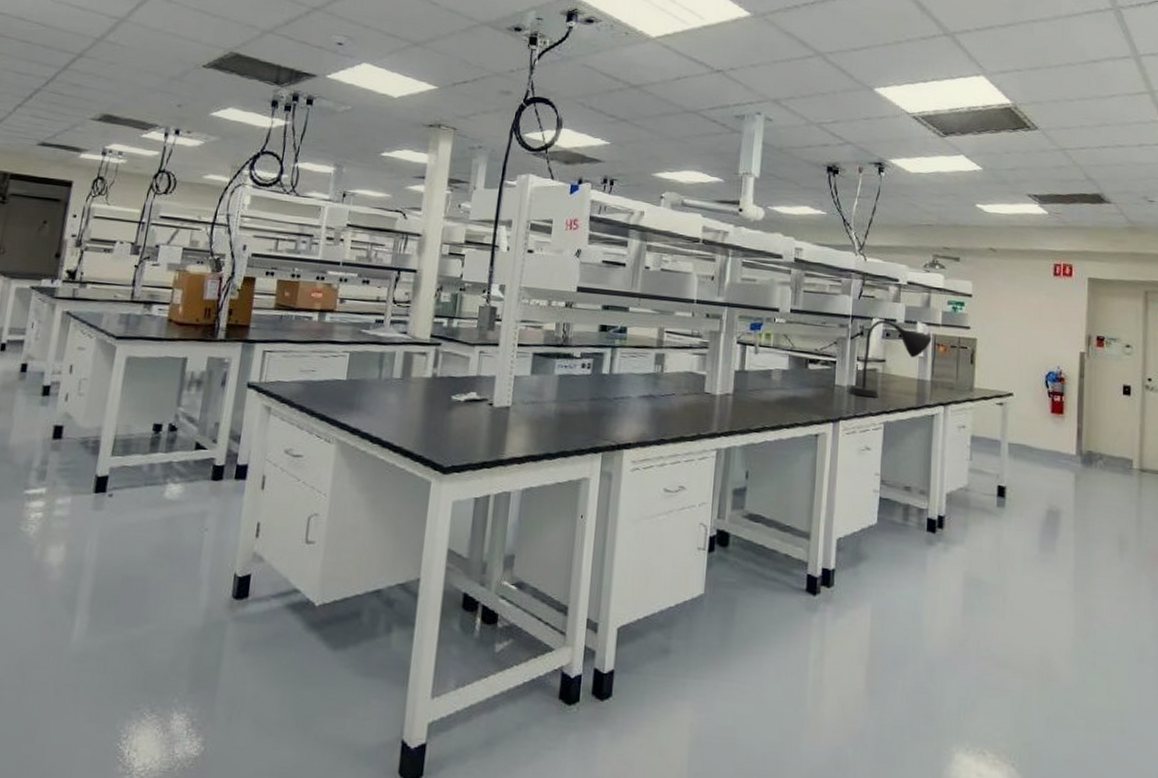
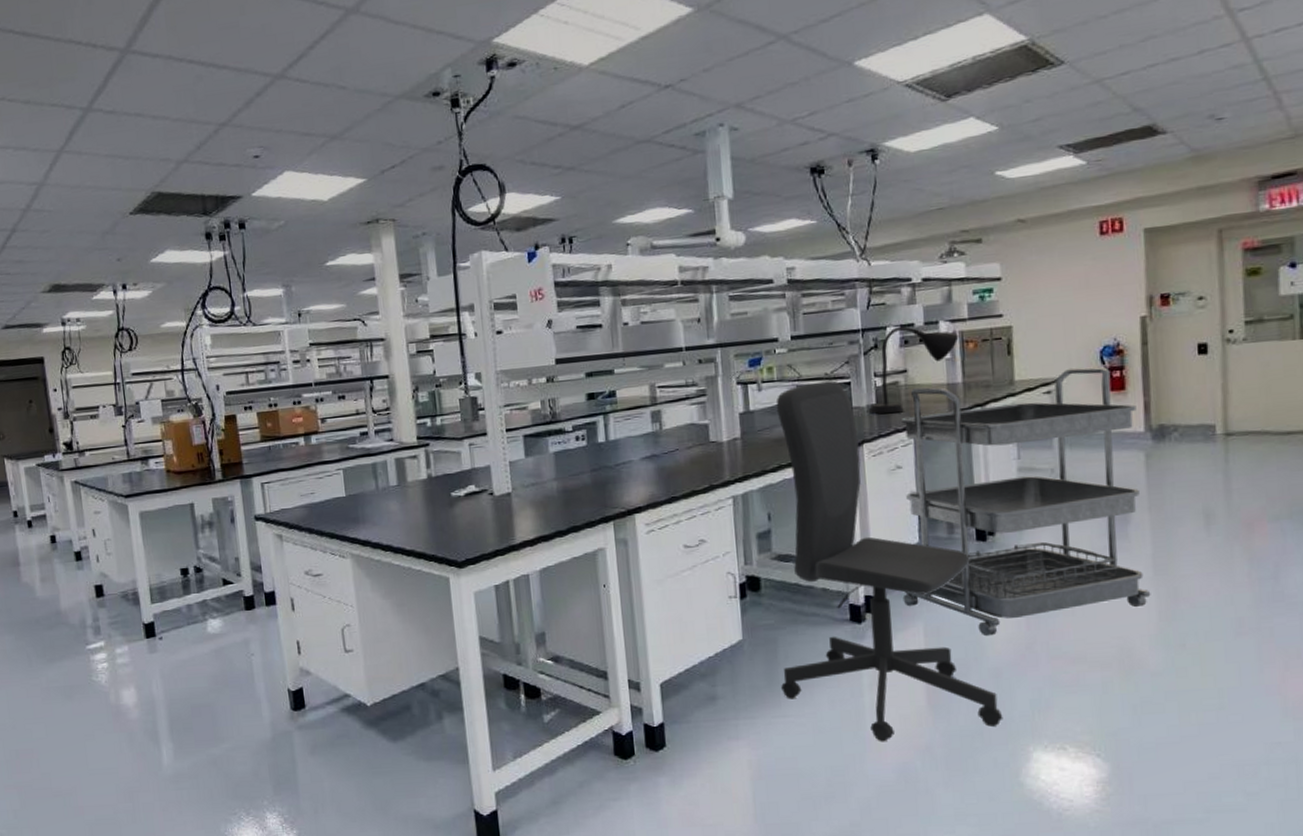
office chair: none [733,355,933,723] -> present [775,380,1003,742]
utility cart: none [856,378,1071,628] -> present [901,366,1151,637]

